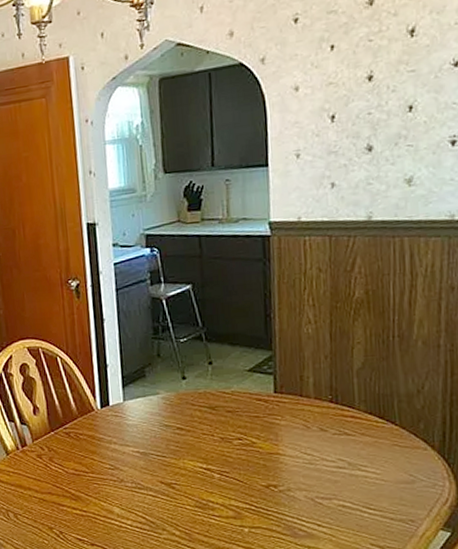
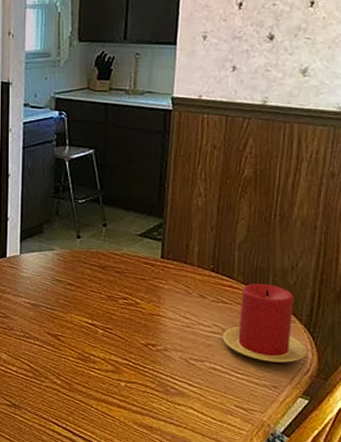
candle: none [349,410,444,494] -> present [222,283,307,363]

